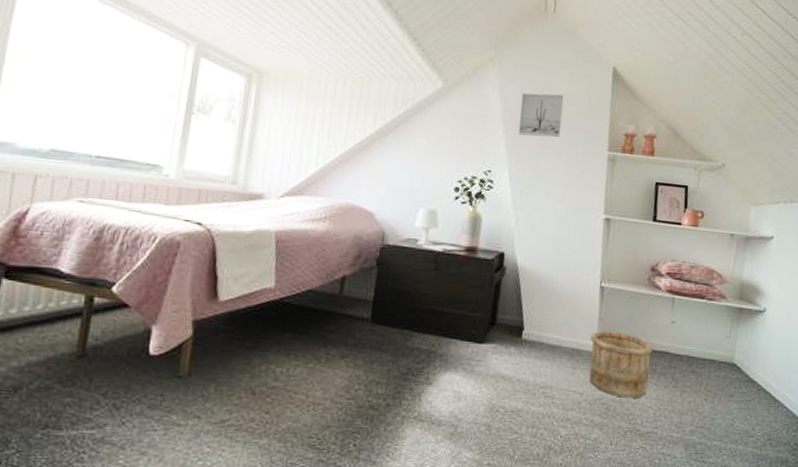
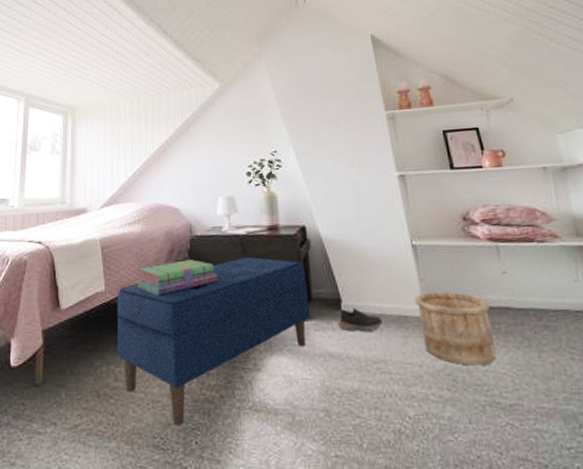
bench: none [281,274,495,428] -> present [117,256,310,425]
stack of books: none [313,268,404,301] -> present [137,259,218,296]
shoe: none [515,336,557,359] -> present [337,307,383,332]
wall art: present [517,93,564,138] -> none [290,69,335,114]

